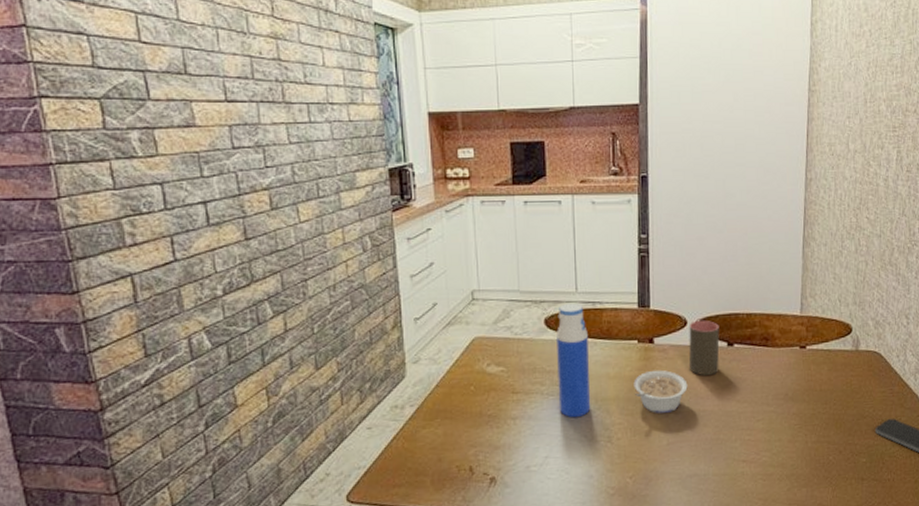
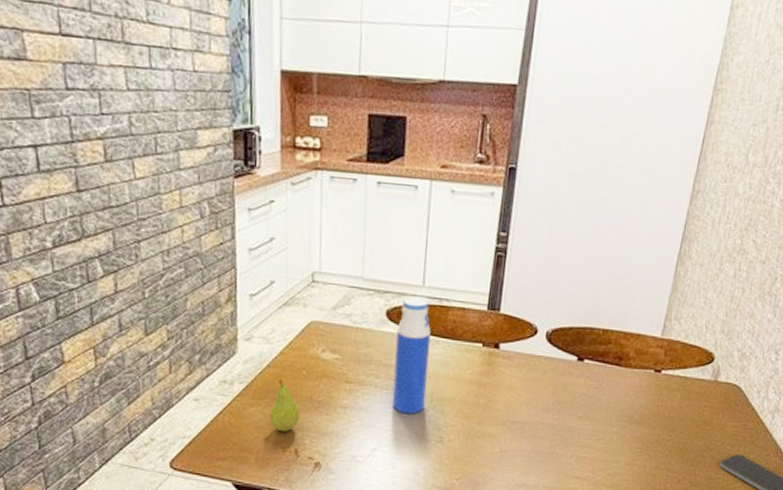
fruit: none [442,398,472,451] -> present [270,380,301,432]
legume: present [633,370,688,414] -> none [472,376,529,422]
cup: present [689,320,720,376] -> none [534,330,572,389]

